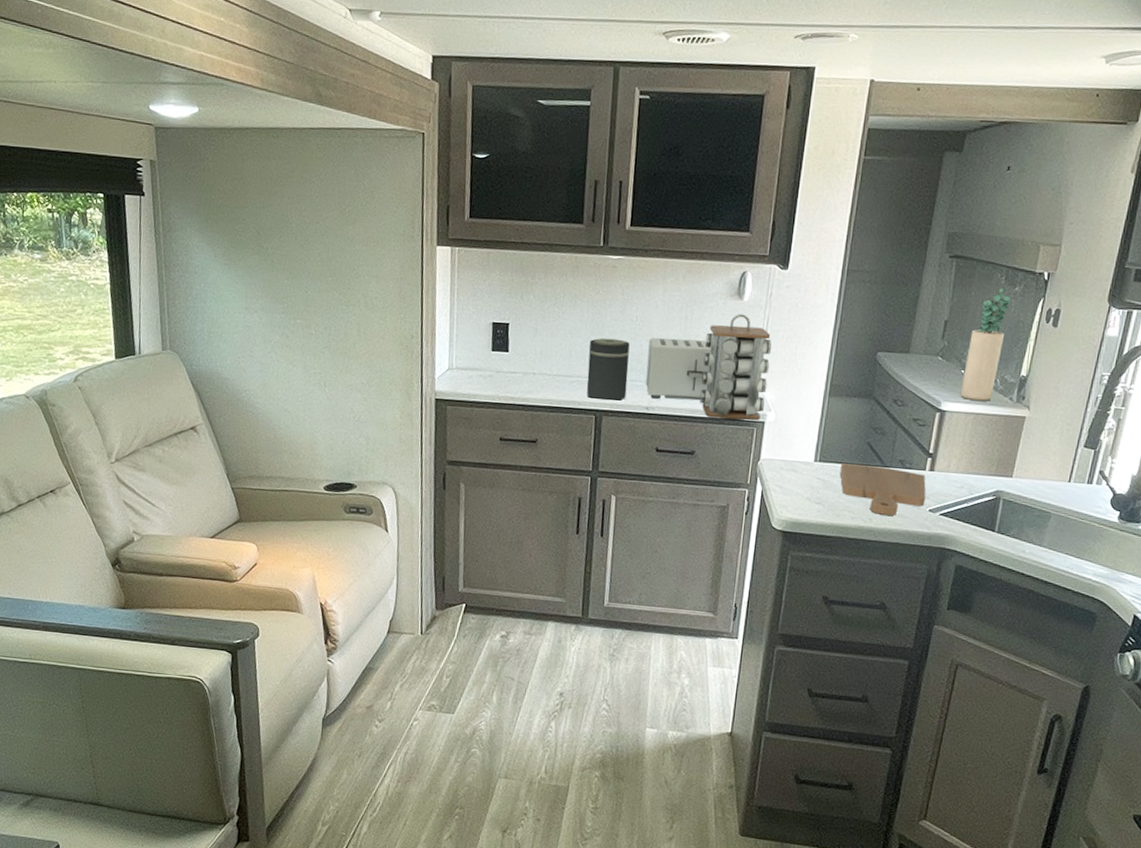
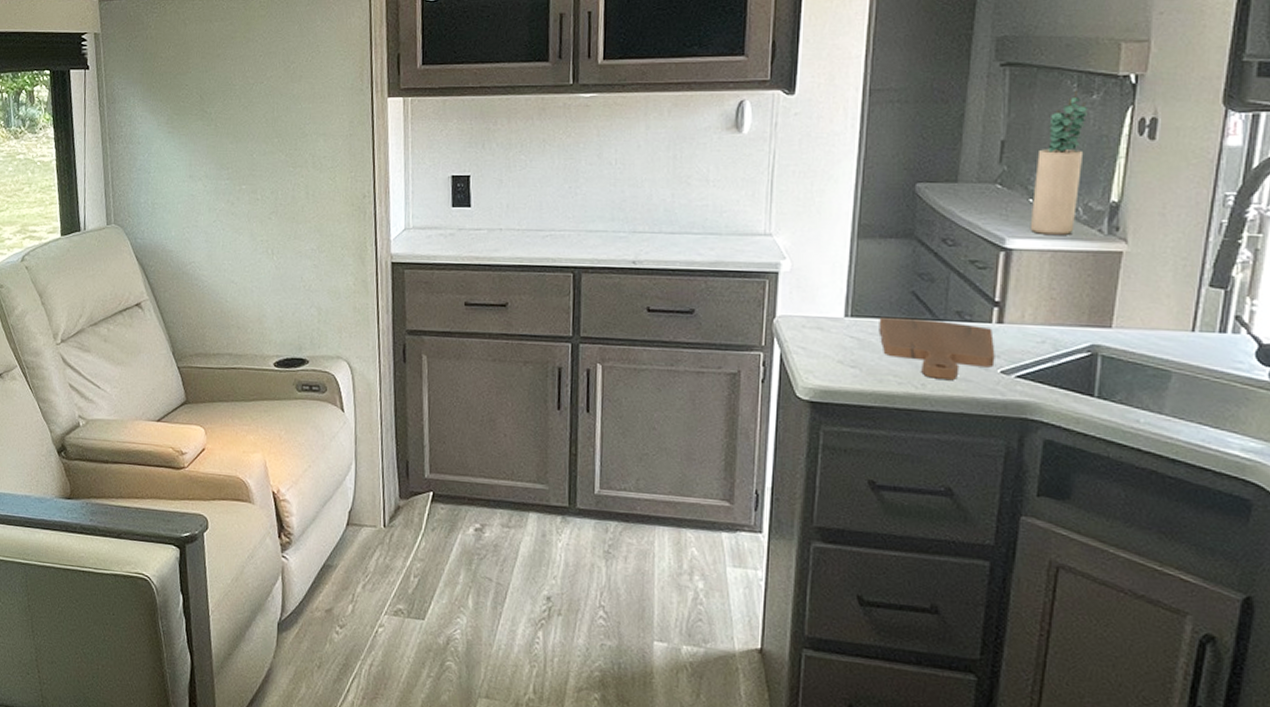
cylinder: present [587,338,630,401] -> none [561,185,610,256]
toaster: present [645,337,712,401] -> none [630,181,707,252]
spice rack: present [699,314,772,421] -> none [695,149,781,273]

